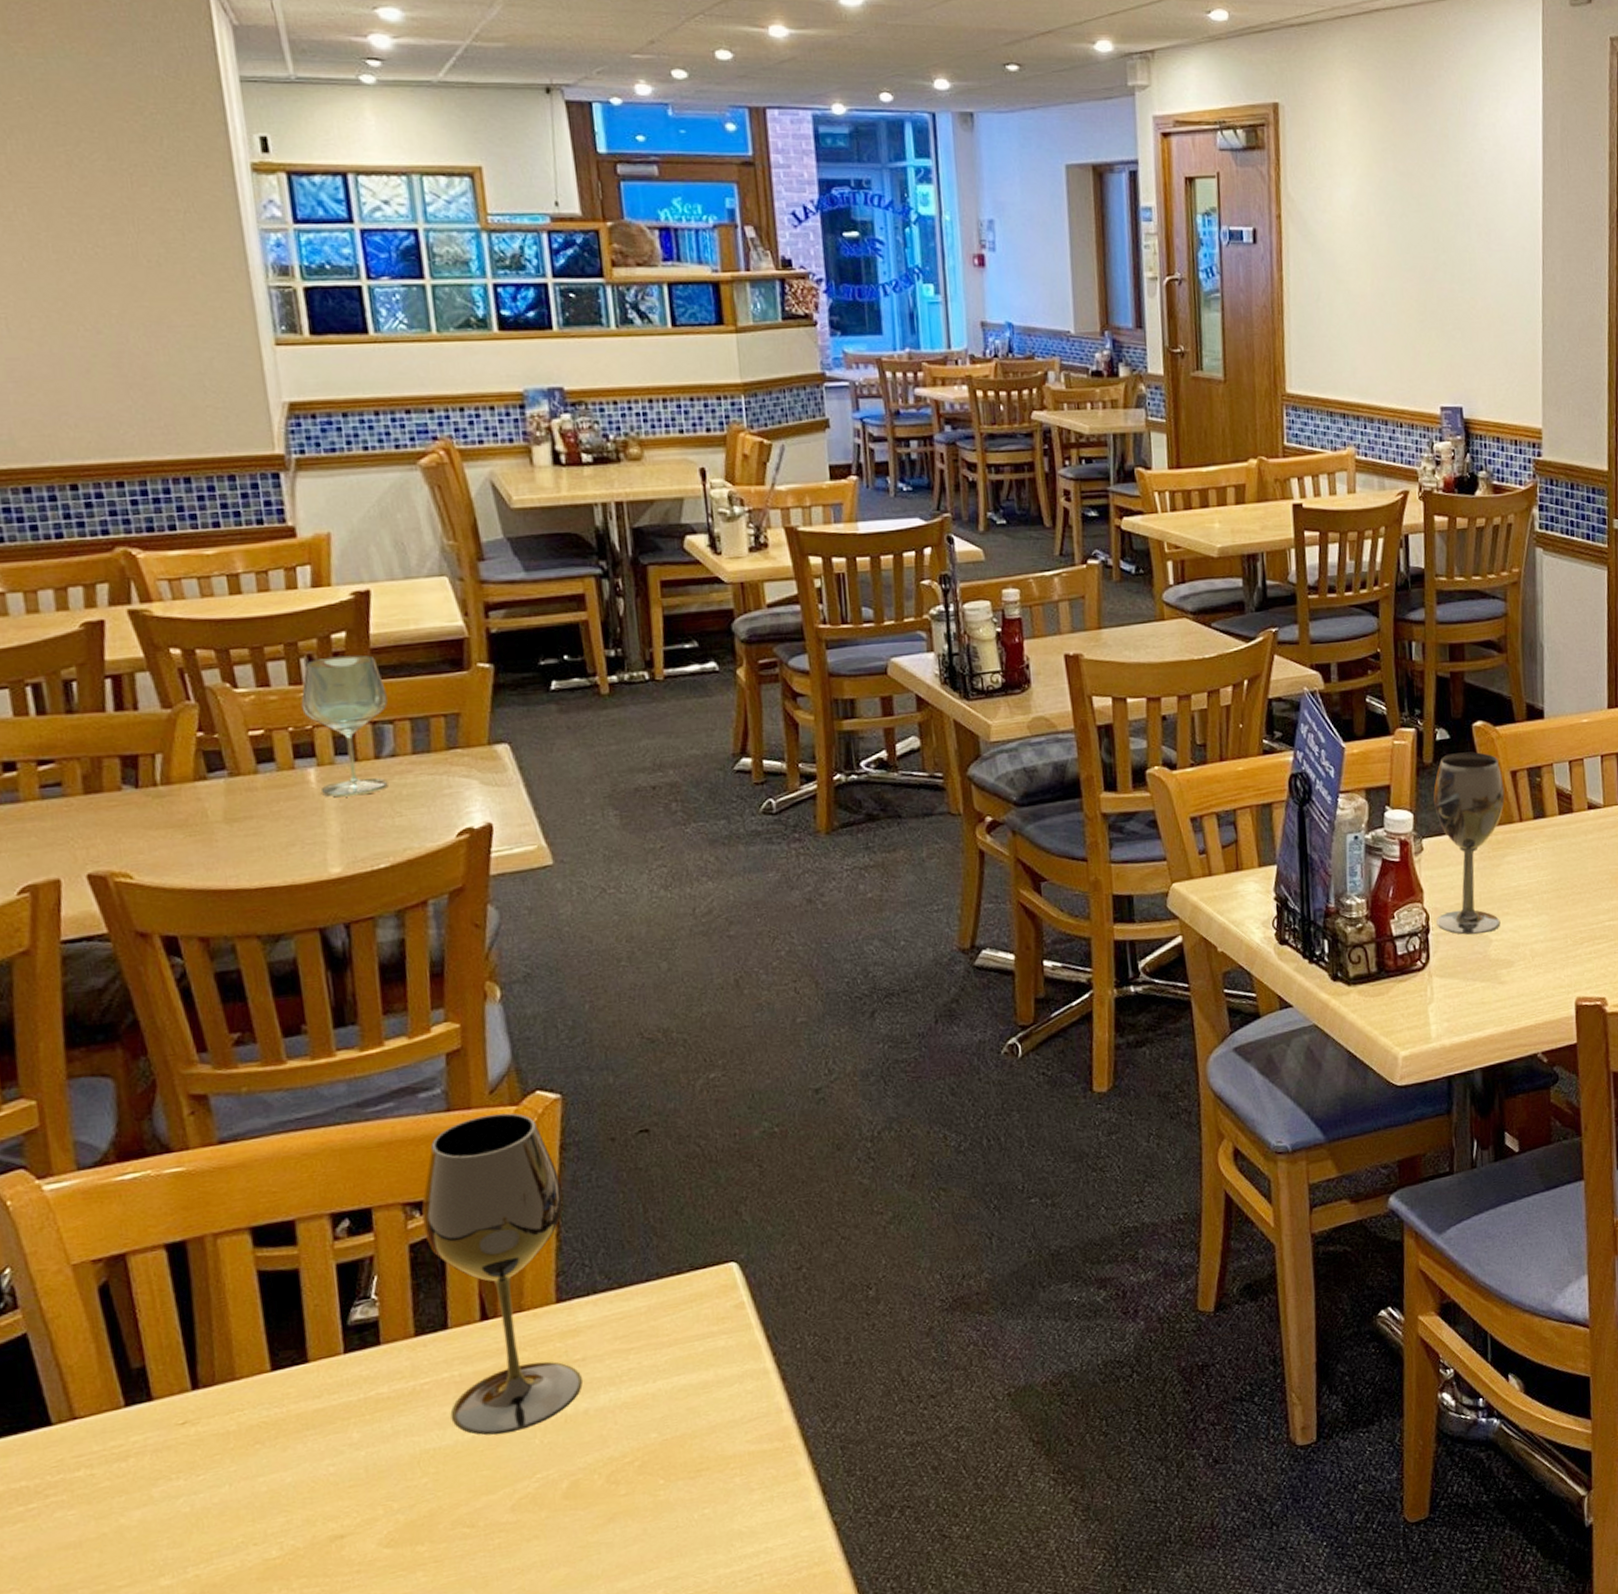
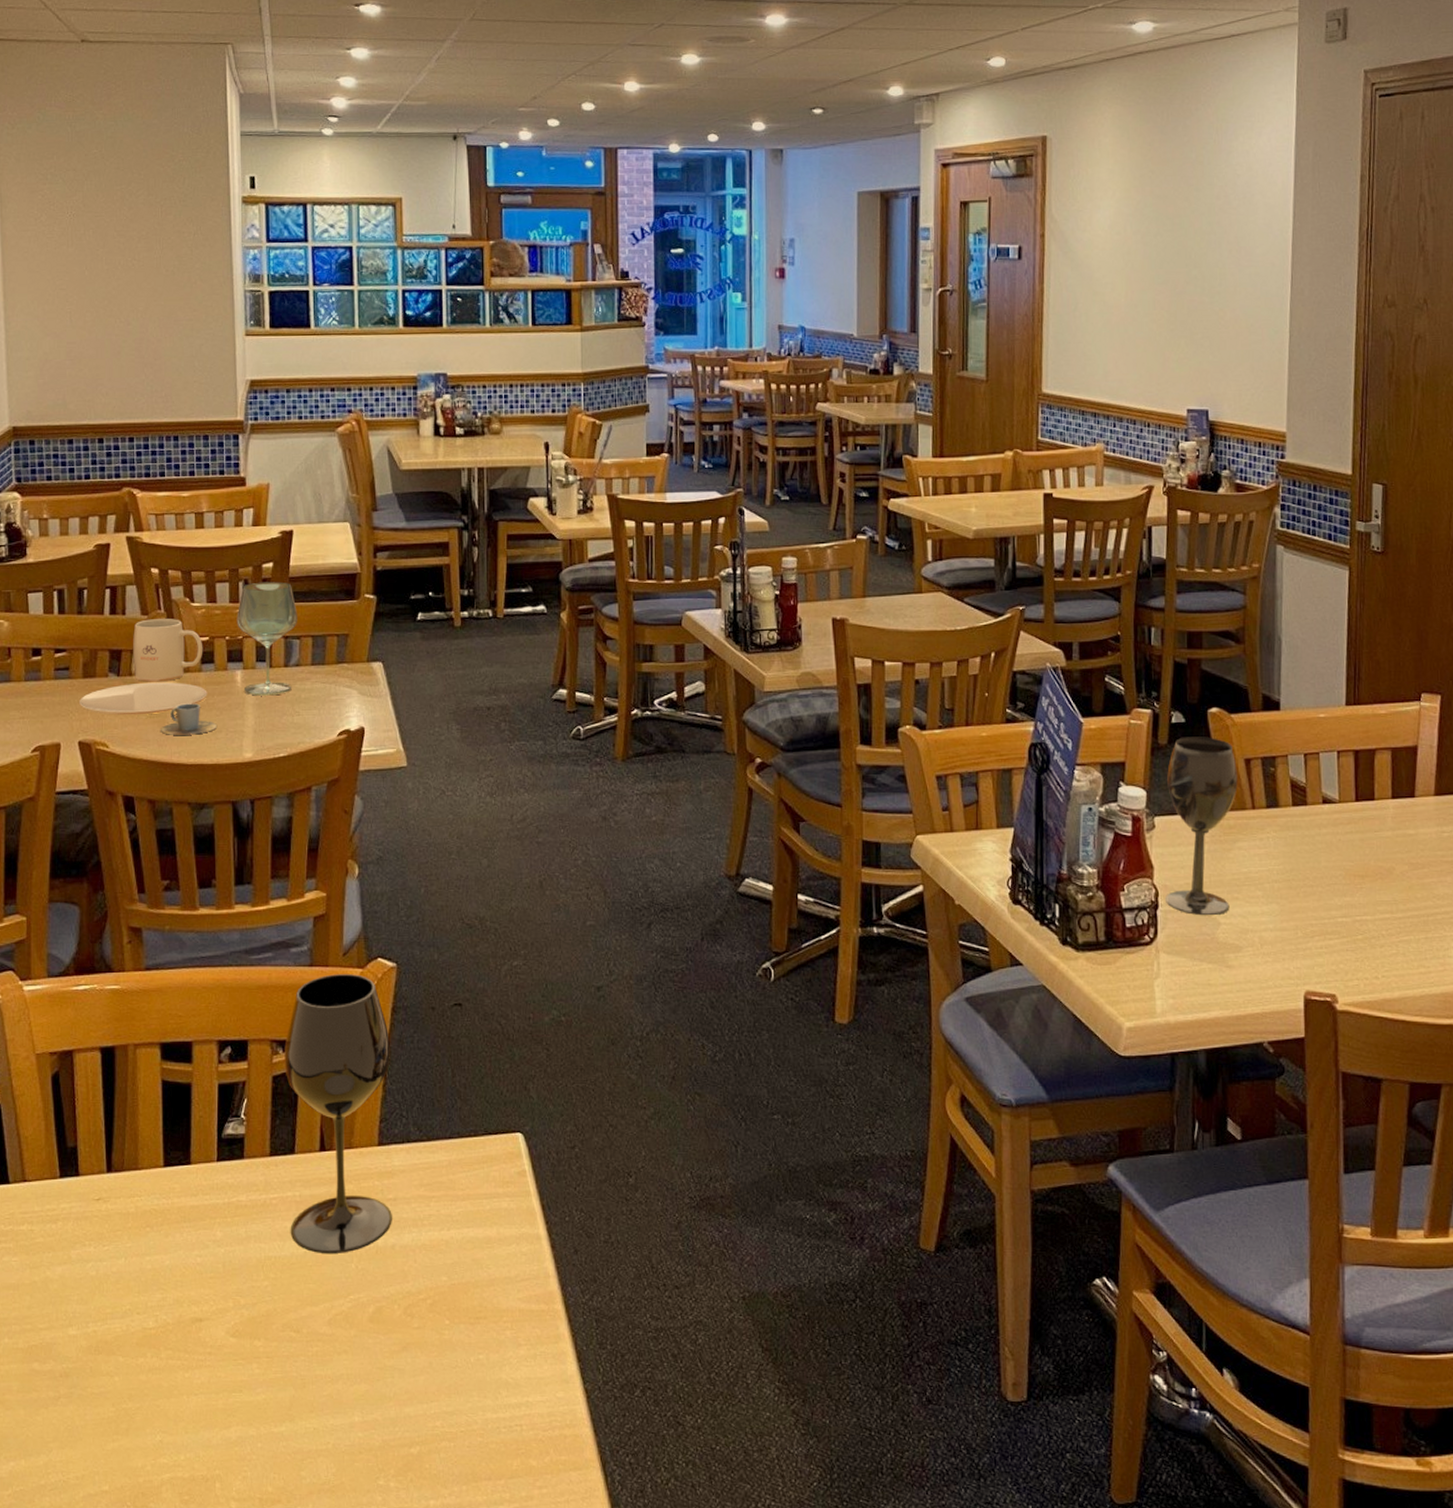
plate: none [82,789,270,838] -> present [79,682,207,716]
mug: none [152,710,258,793] -> present [133,619,203,682]
cup: none [207,813,287,856] -> present [161,703,216,735]

